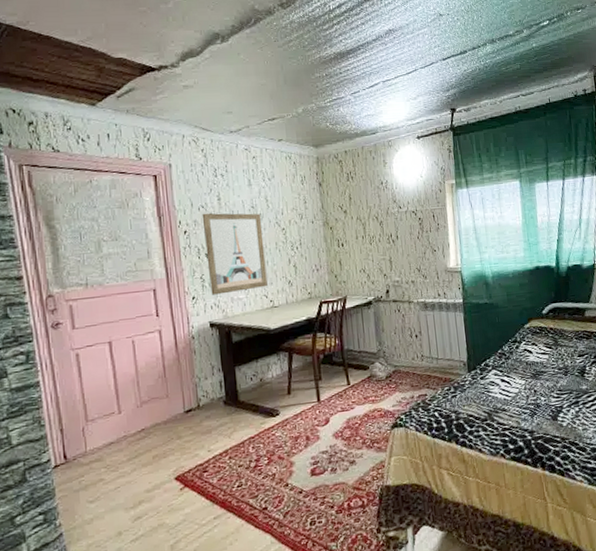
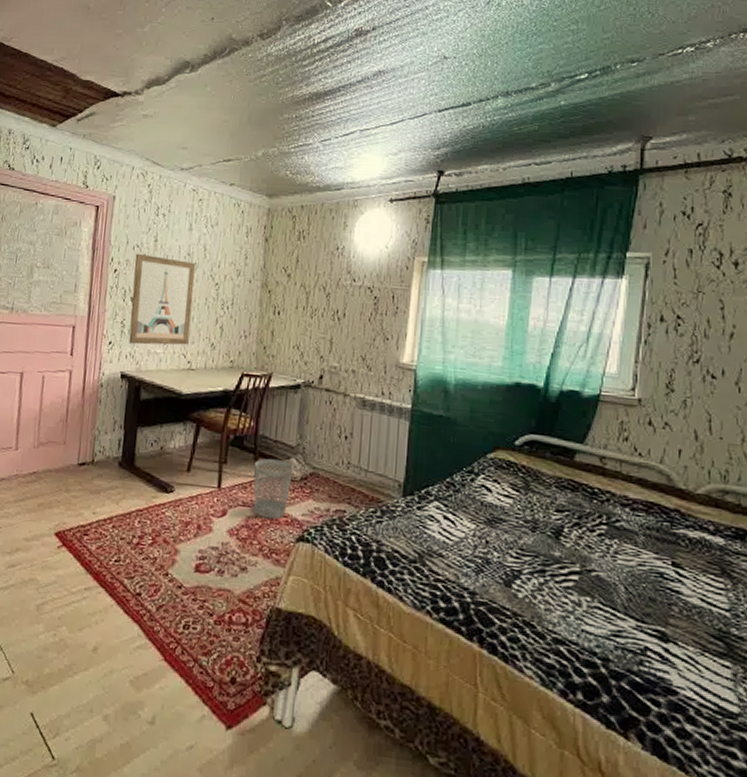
wastebasket: none [345,366,379,417] -> present [253,458,293,520]

